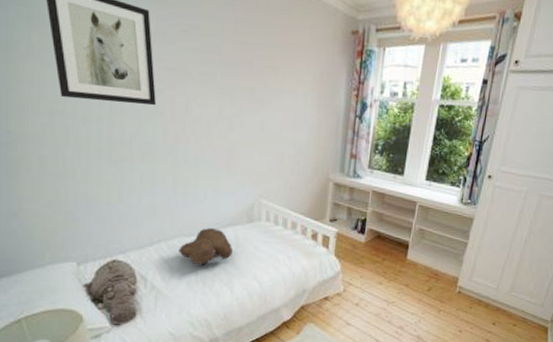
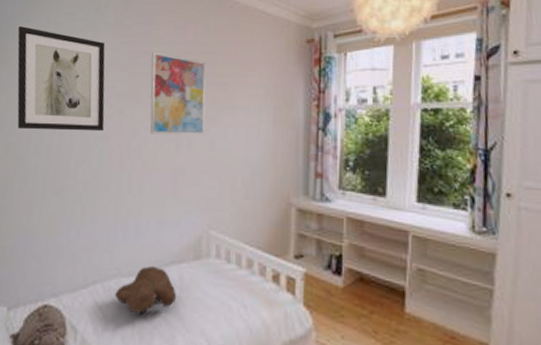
wall art: none [201,27,257,116] -> present [150,52,206,136]

